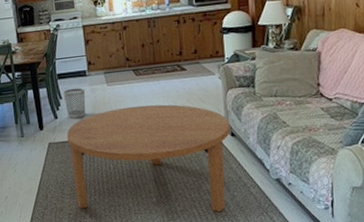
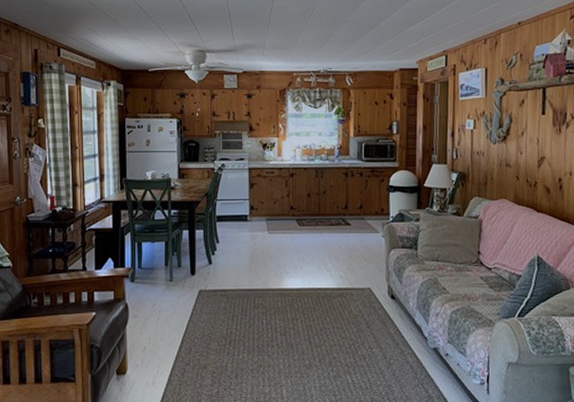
wastebasket: present [63,87,86,119] -> none [220,233,245,265]
coffee table: present [66,104,231,212] -> none [220,258,391,380]

